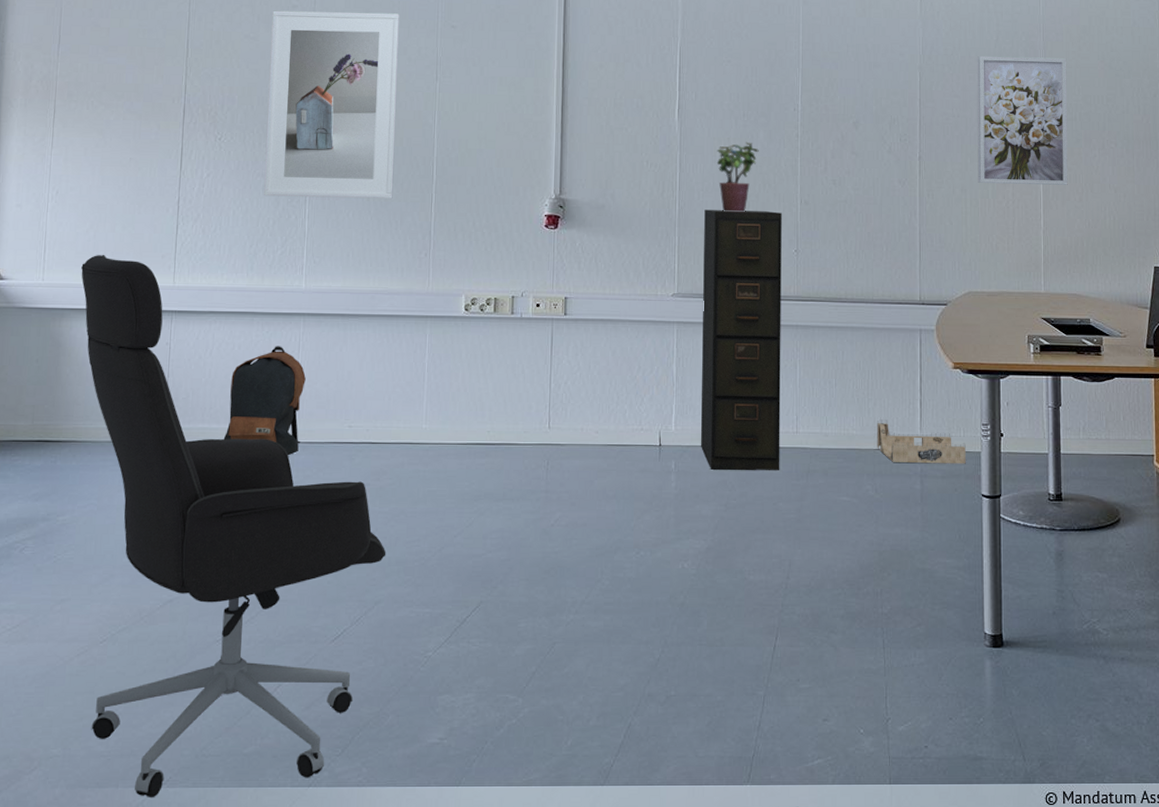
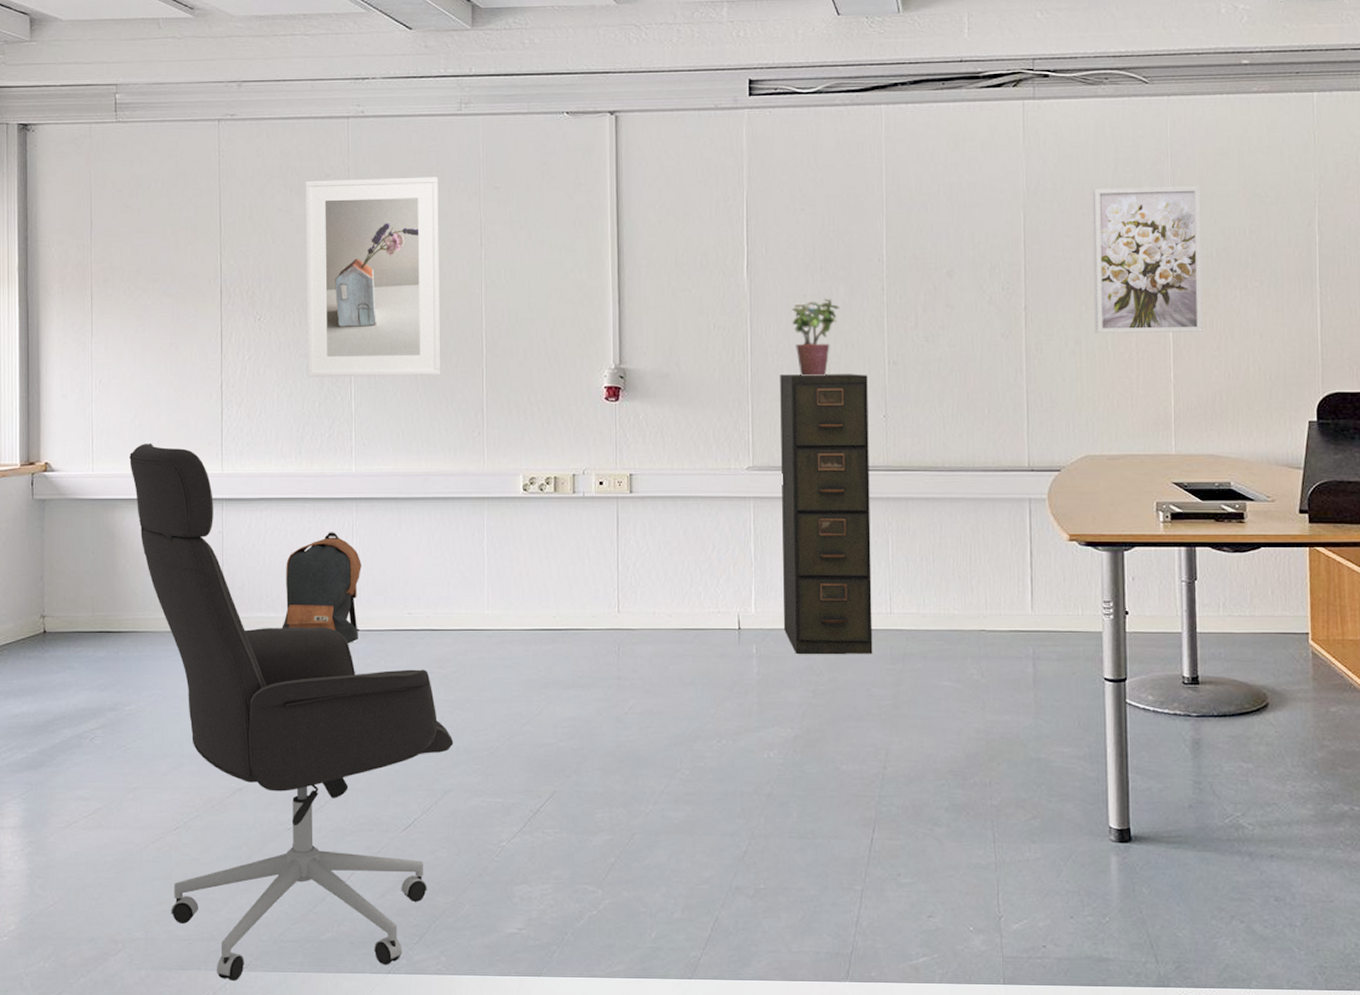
architectural model: present [877,419,966,464] -> none [981,598,1085,645]

